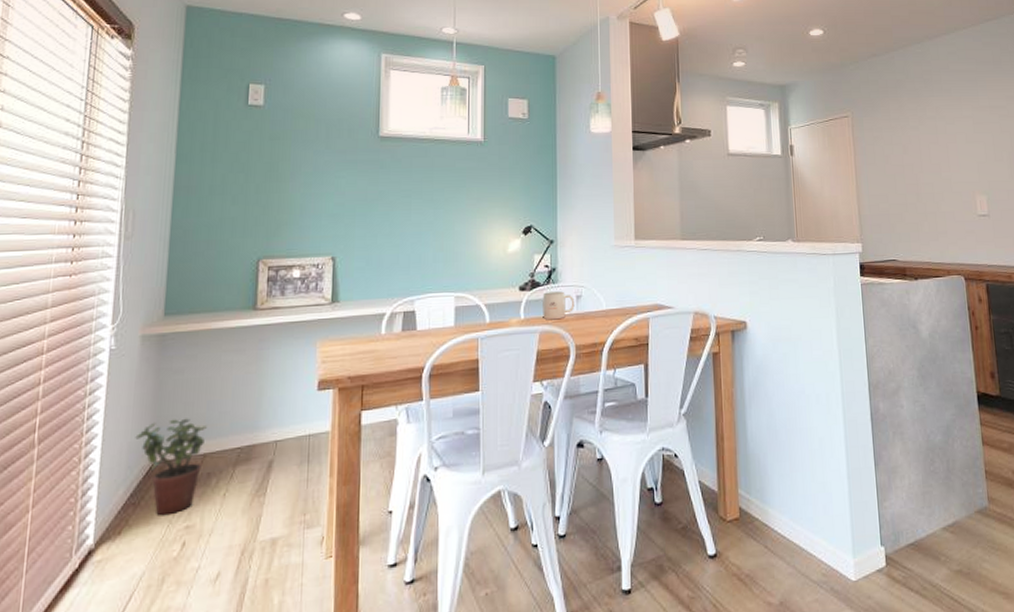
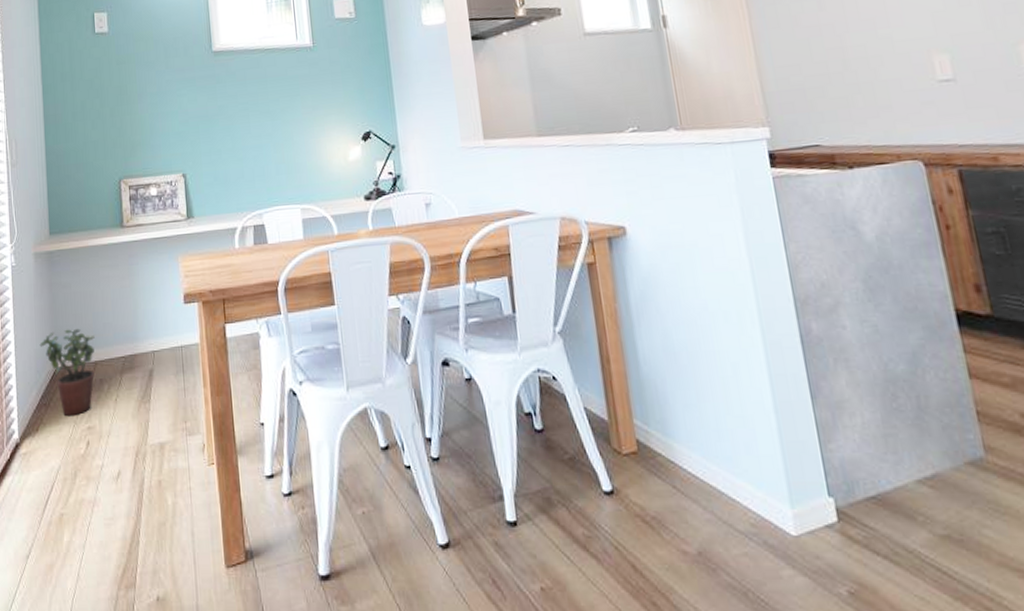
mug: present [543,291,575,320] -> none [389,199,425,231]

